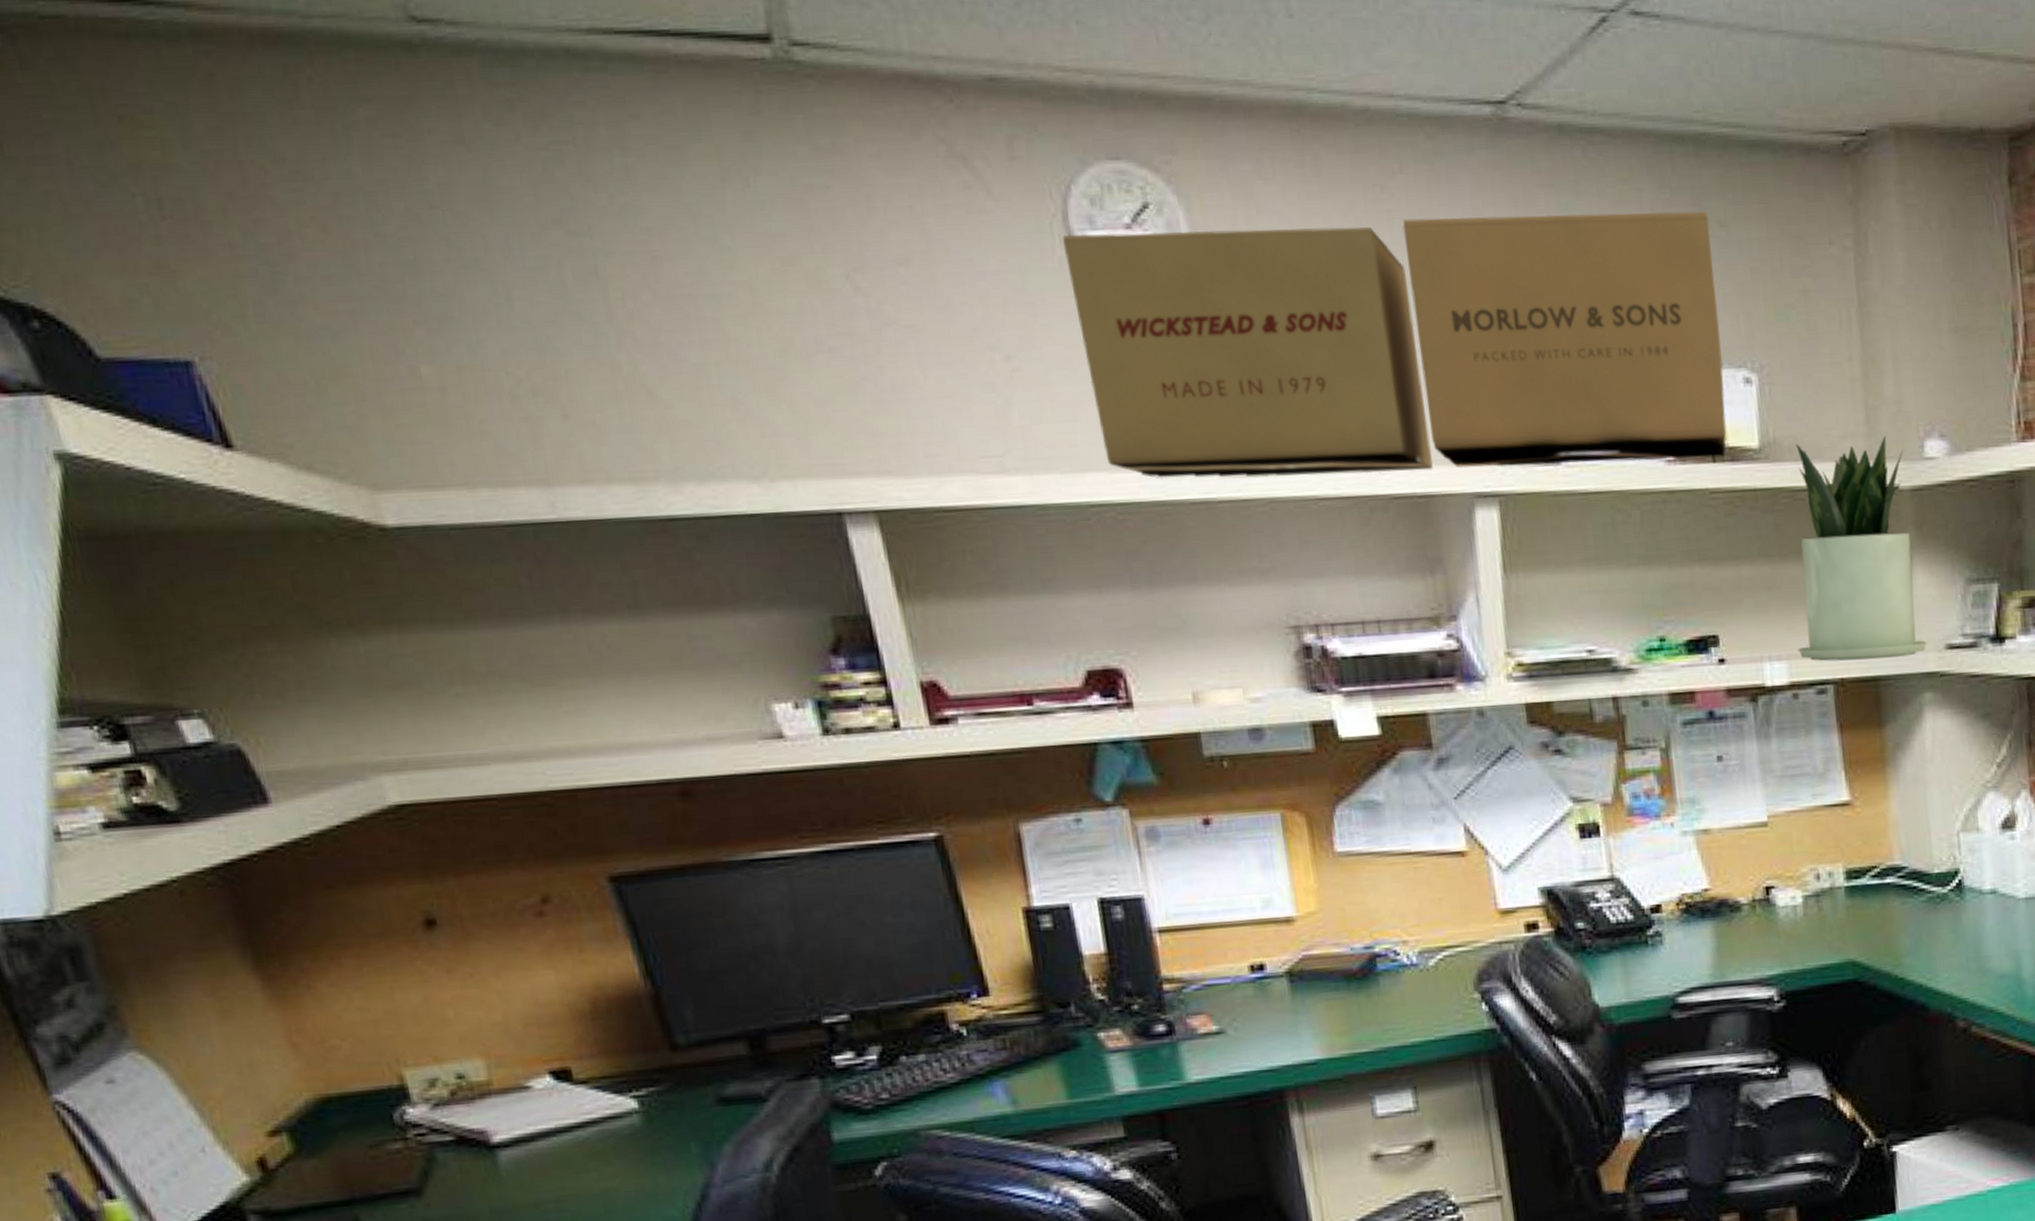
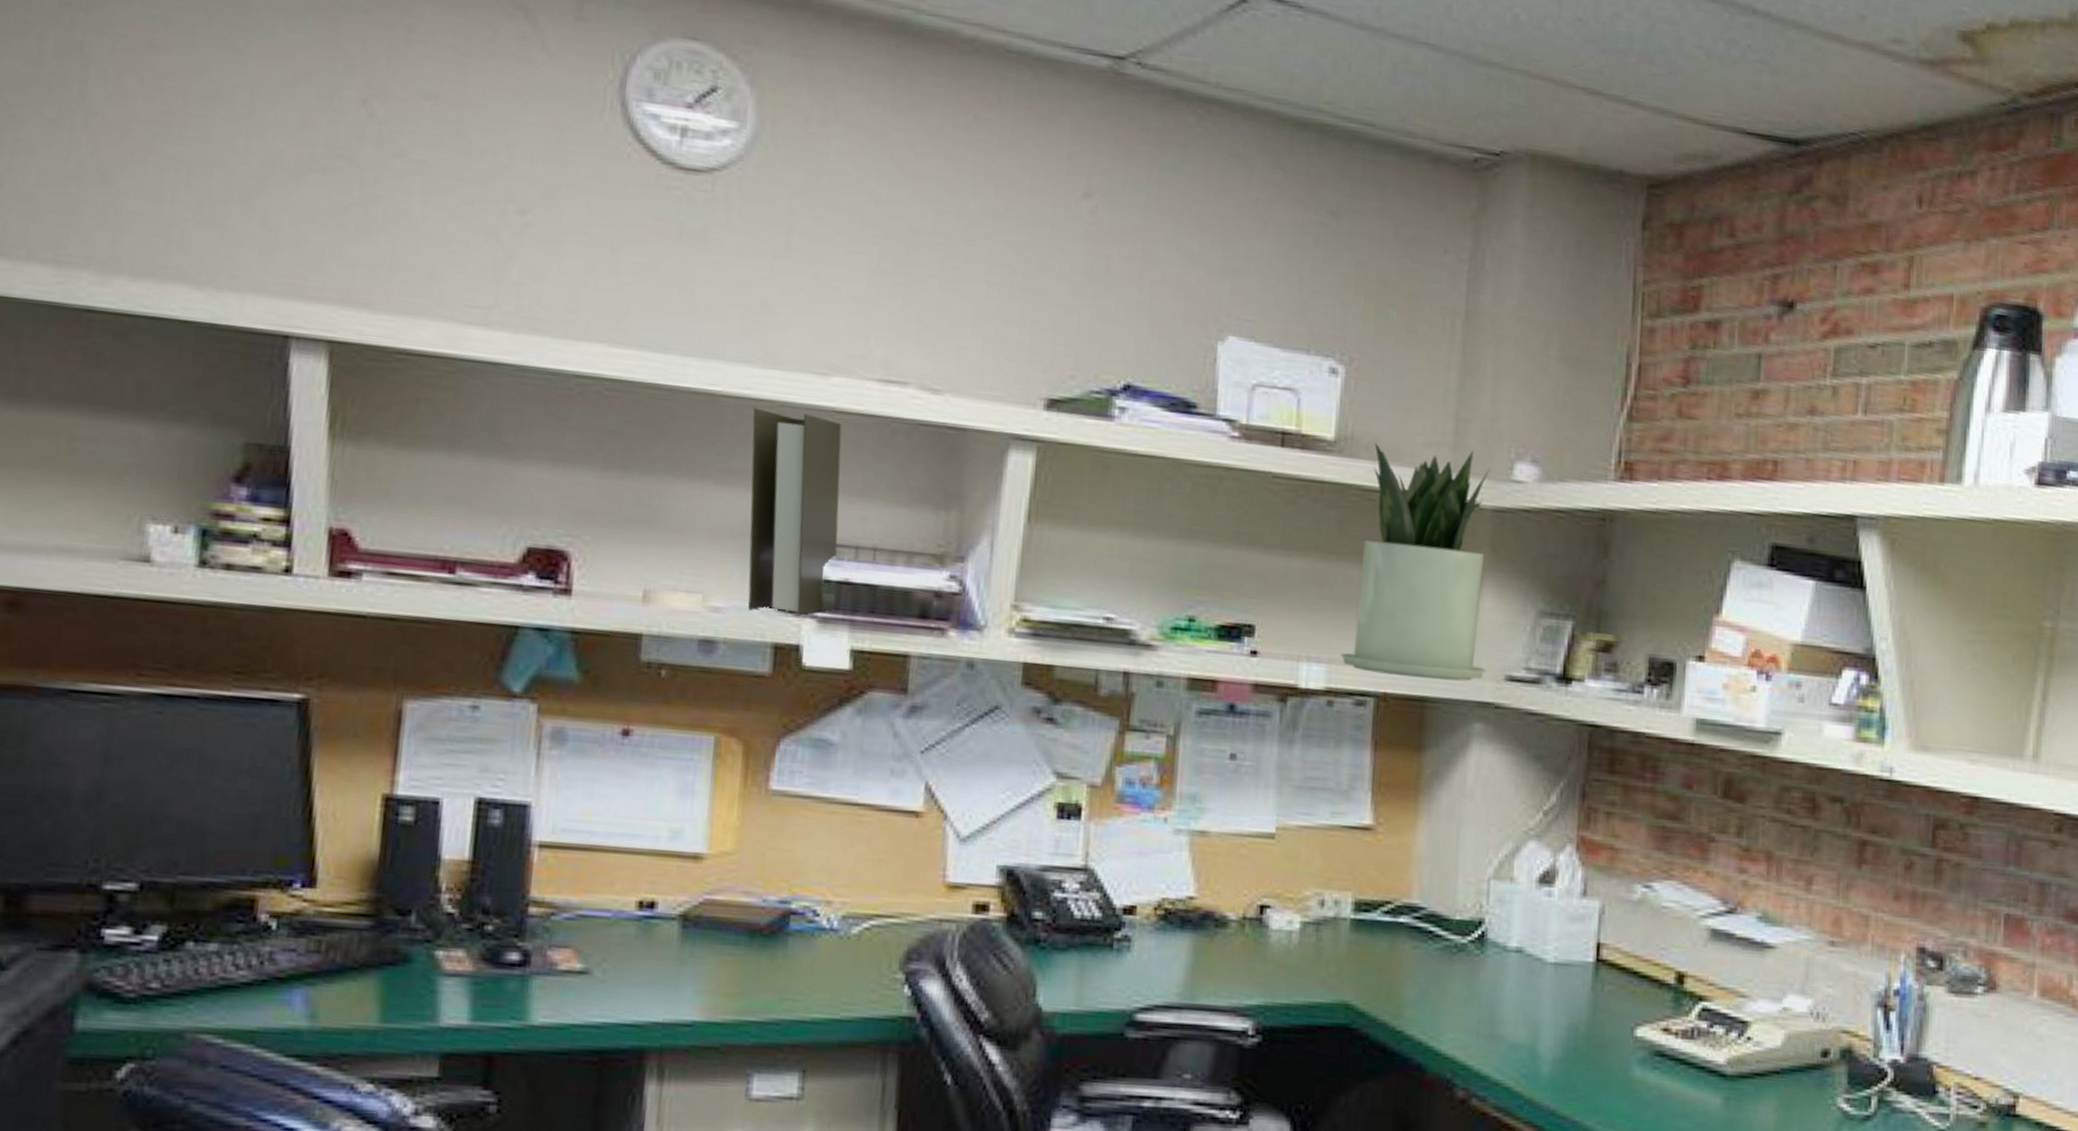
box: present [1062,226,1434,480] -> none [606,102,983,403]
binder: none [1247,505,1356,695] -> present [747,407,842,614]
box: present [1403,211,1727,469] -> none [976,150,1320,443]

